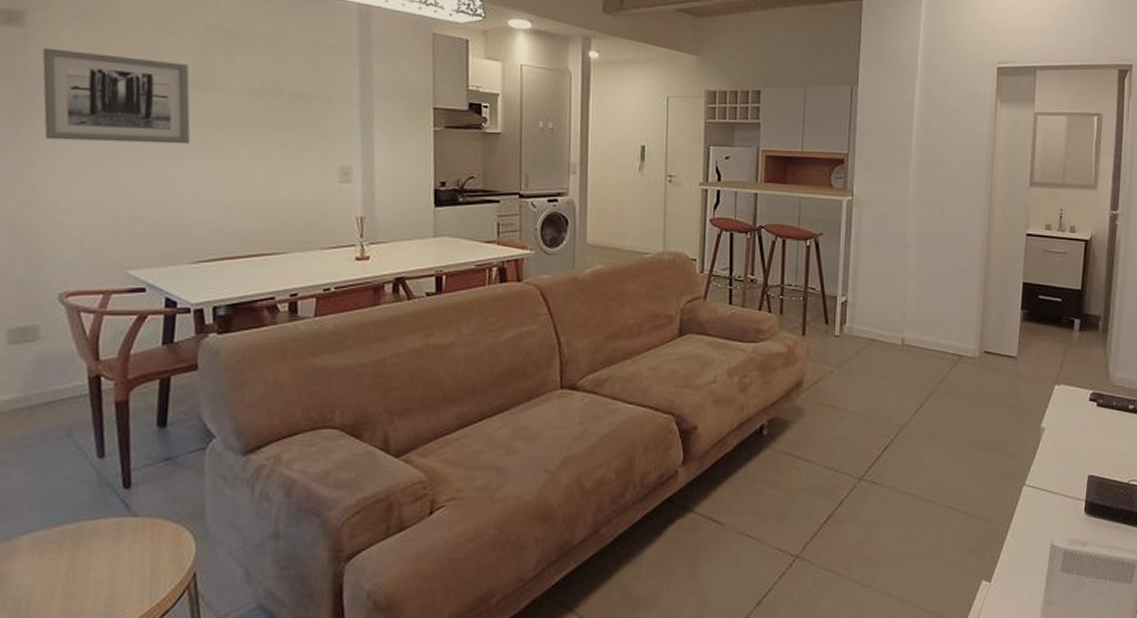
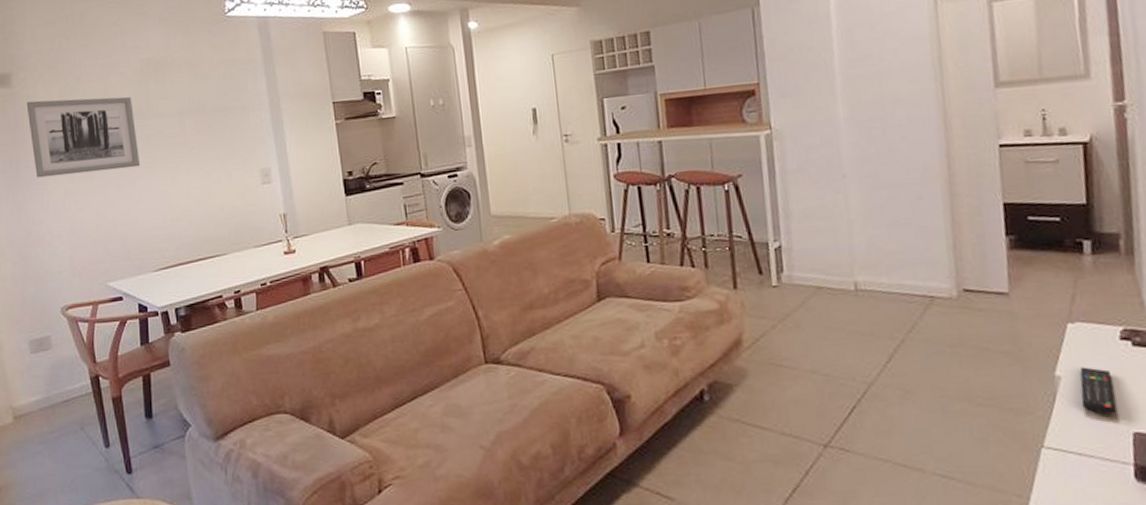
remote control: none [1056,421,1080,460] -> present [1079,367,1116,415]

